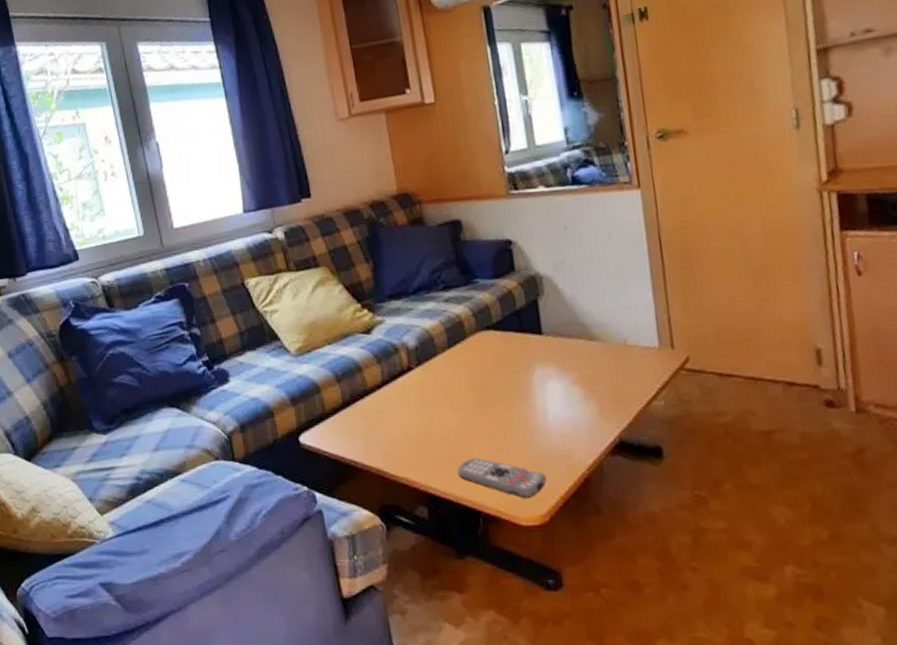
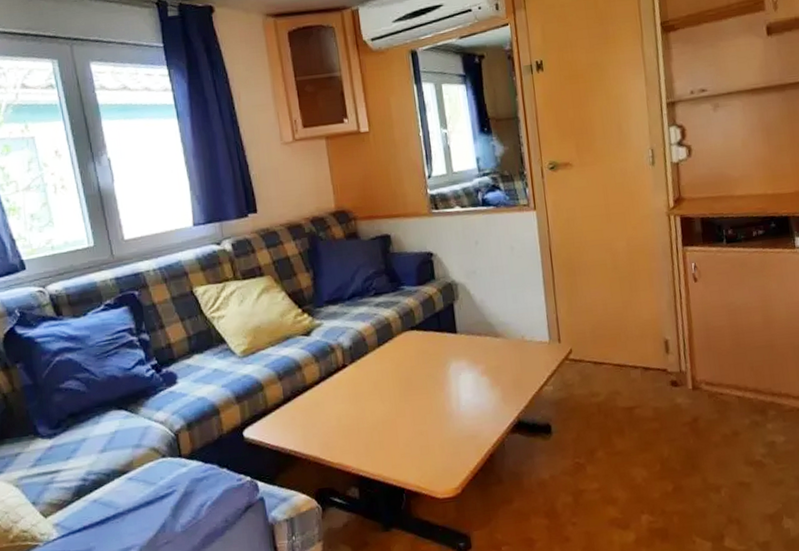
remote control: present [457,458,547,499] -> none [384,441,460,475]

